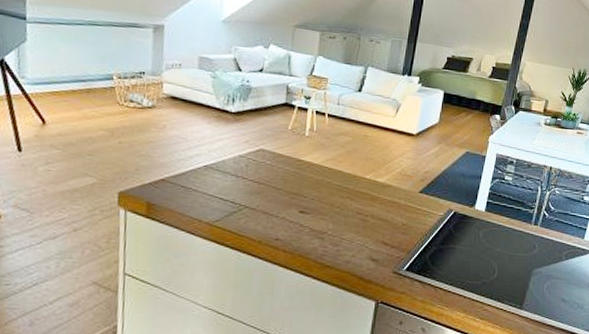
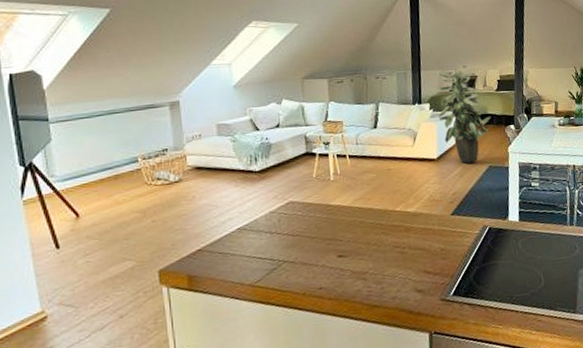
indoor plant: none [425,44,478,145] -> present [434,64,491,164]

